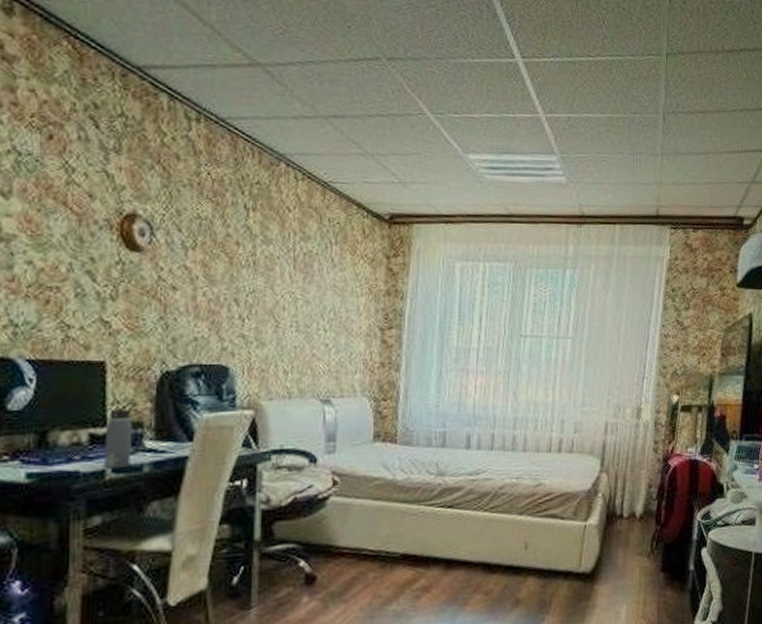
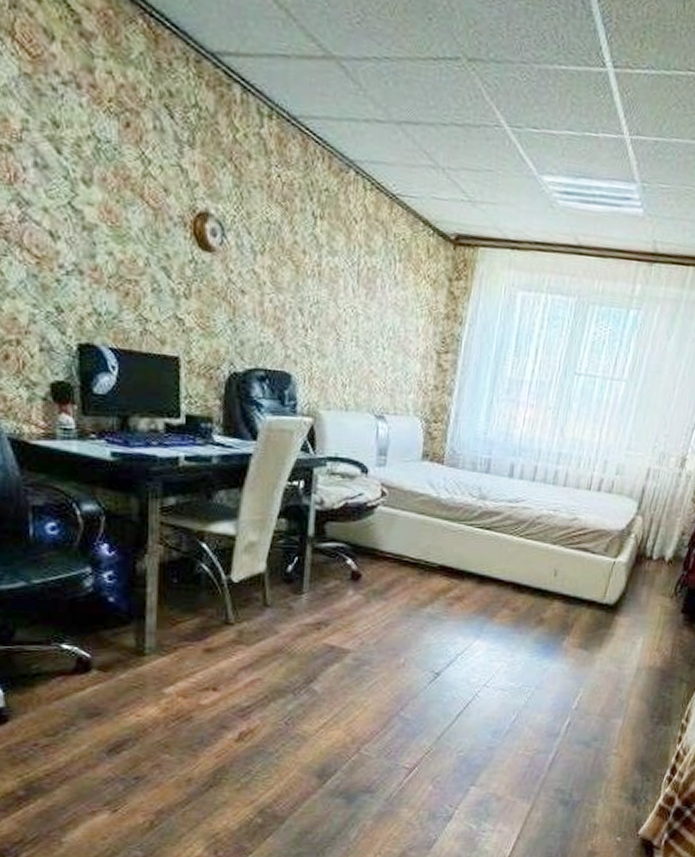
water bottle: present [104,401,136,470] -> none [178,396,206,458]

